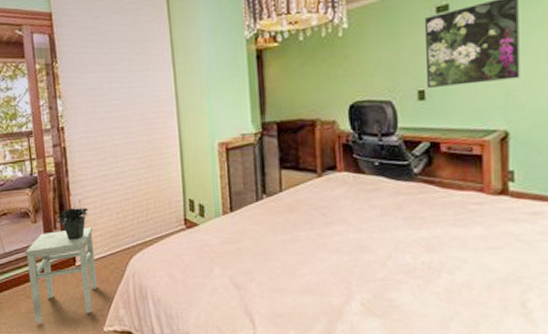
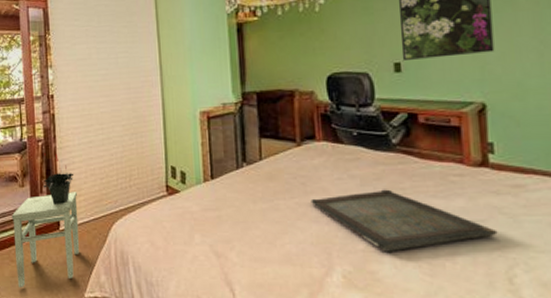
serving tray: none [331,218,514,280] -> present [311,189,498,252]

